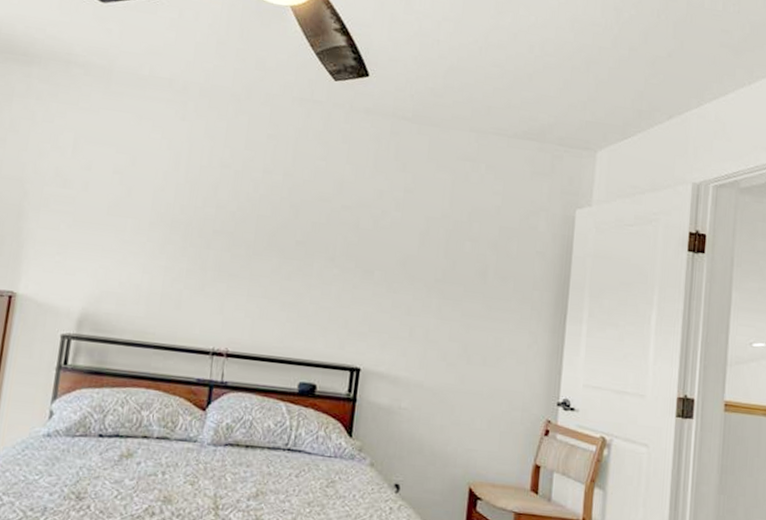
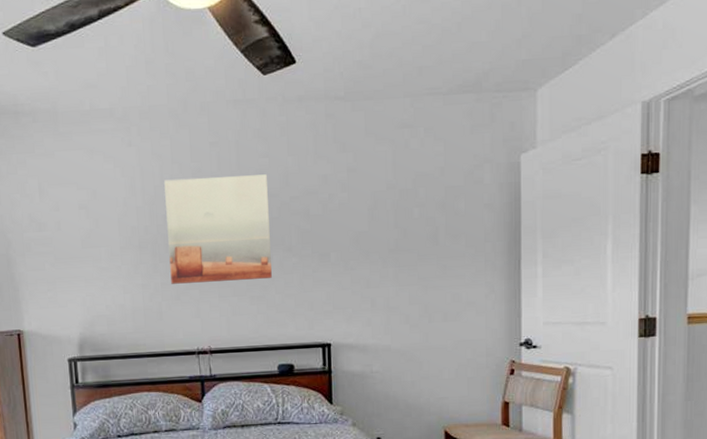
wall art: none [198,162,321,286] -> present [164,174,272,284]

